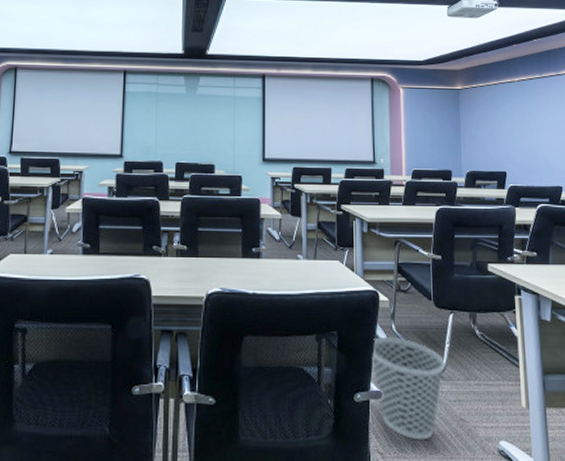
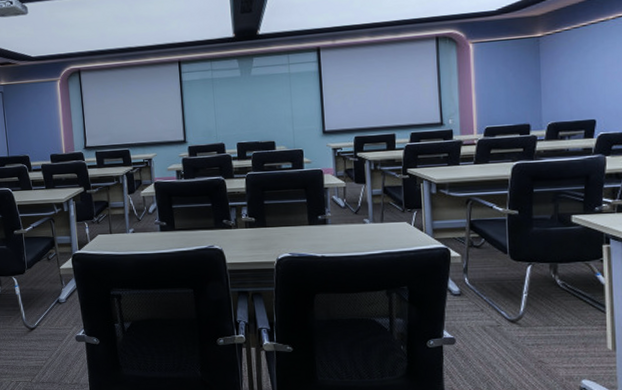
wastebasket: present [371,337,445,440] -> none [443,289,523,380]

